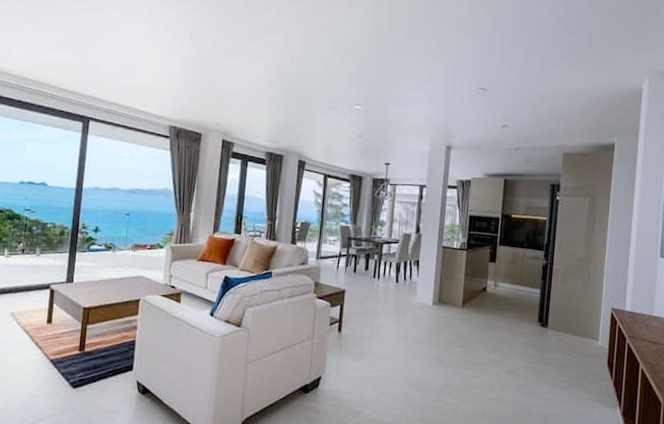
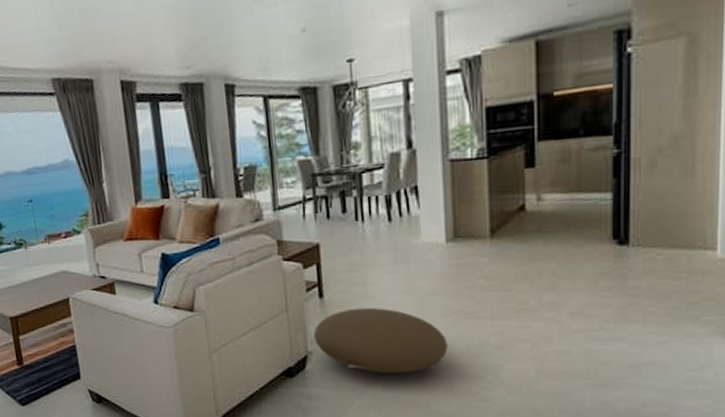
pouf: none [329,344,424,401] -> present [313,307,448,374]

